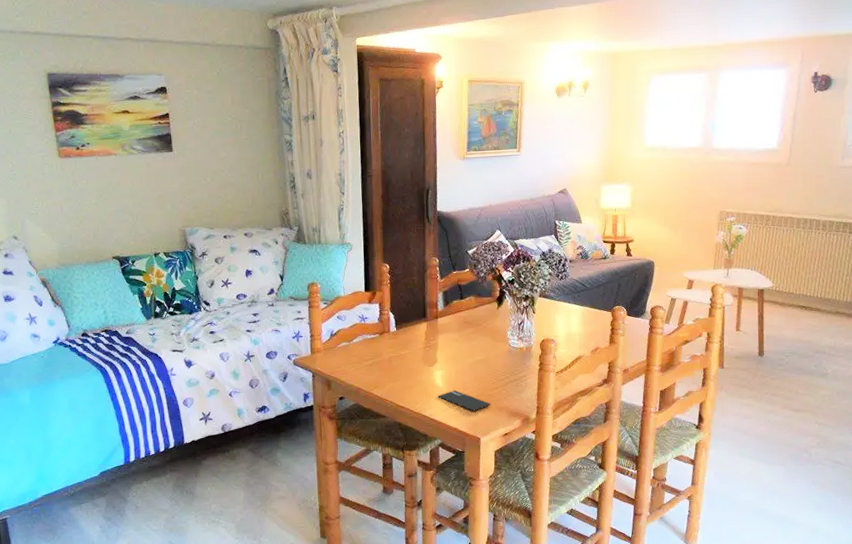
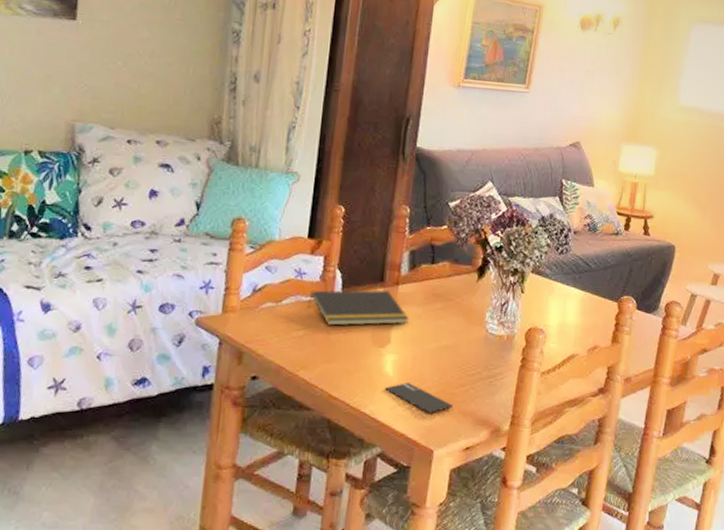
notepad: none [372,323,449,354] -> present [307,289,409,326]

